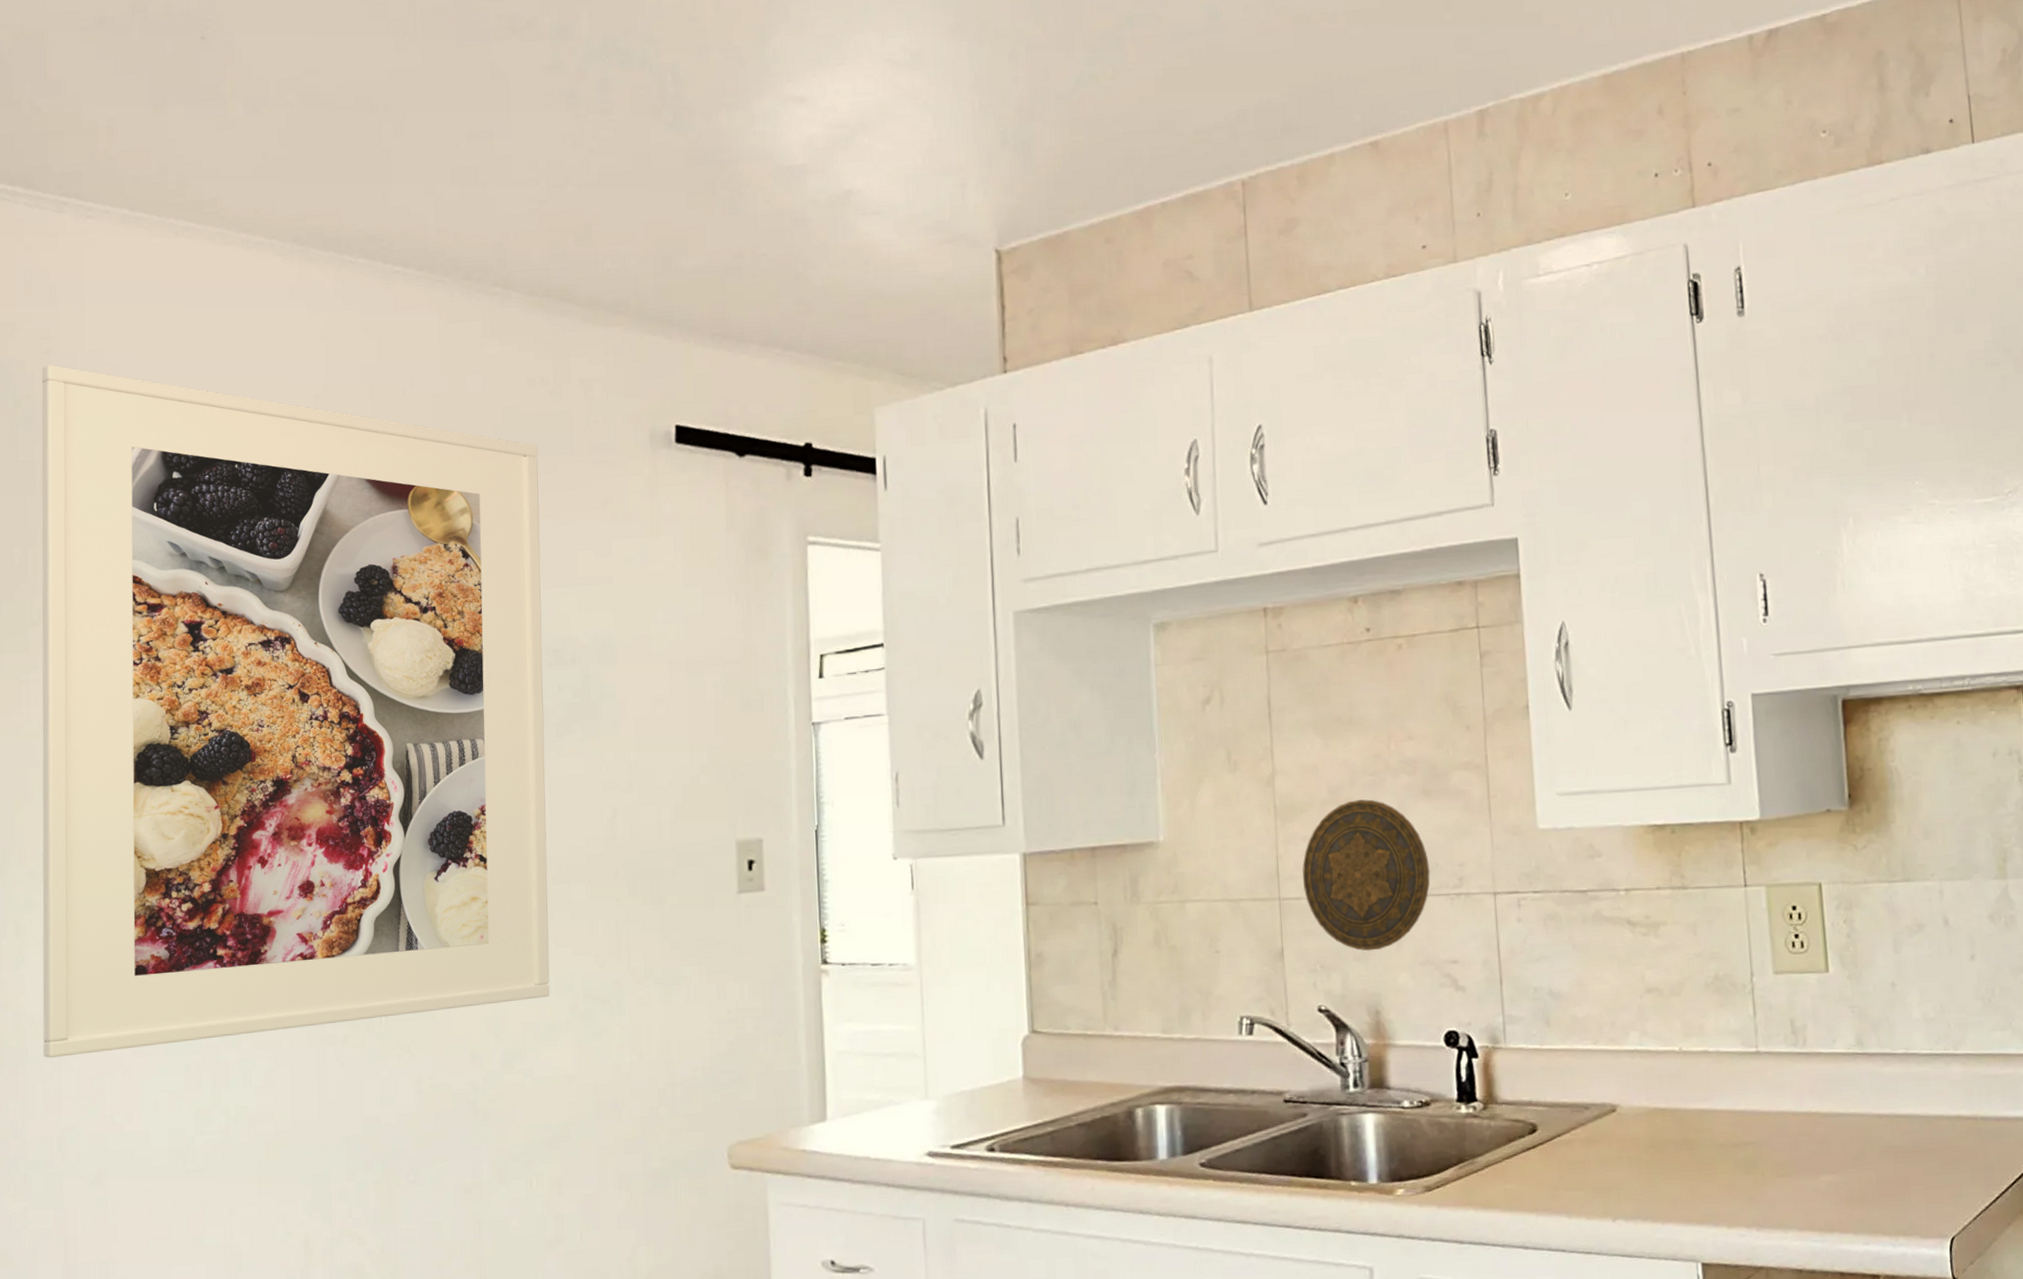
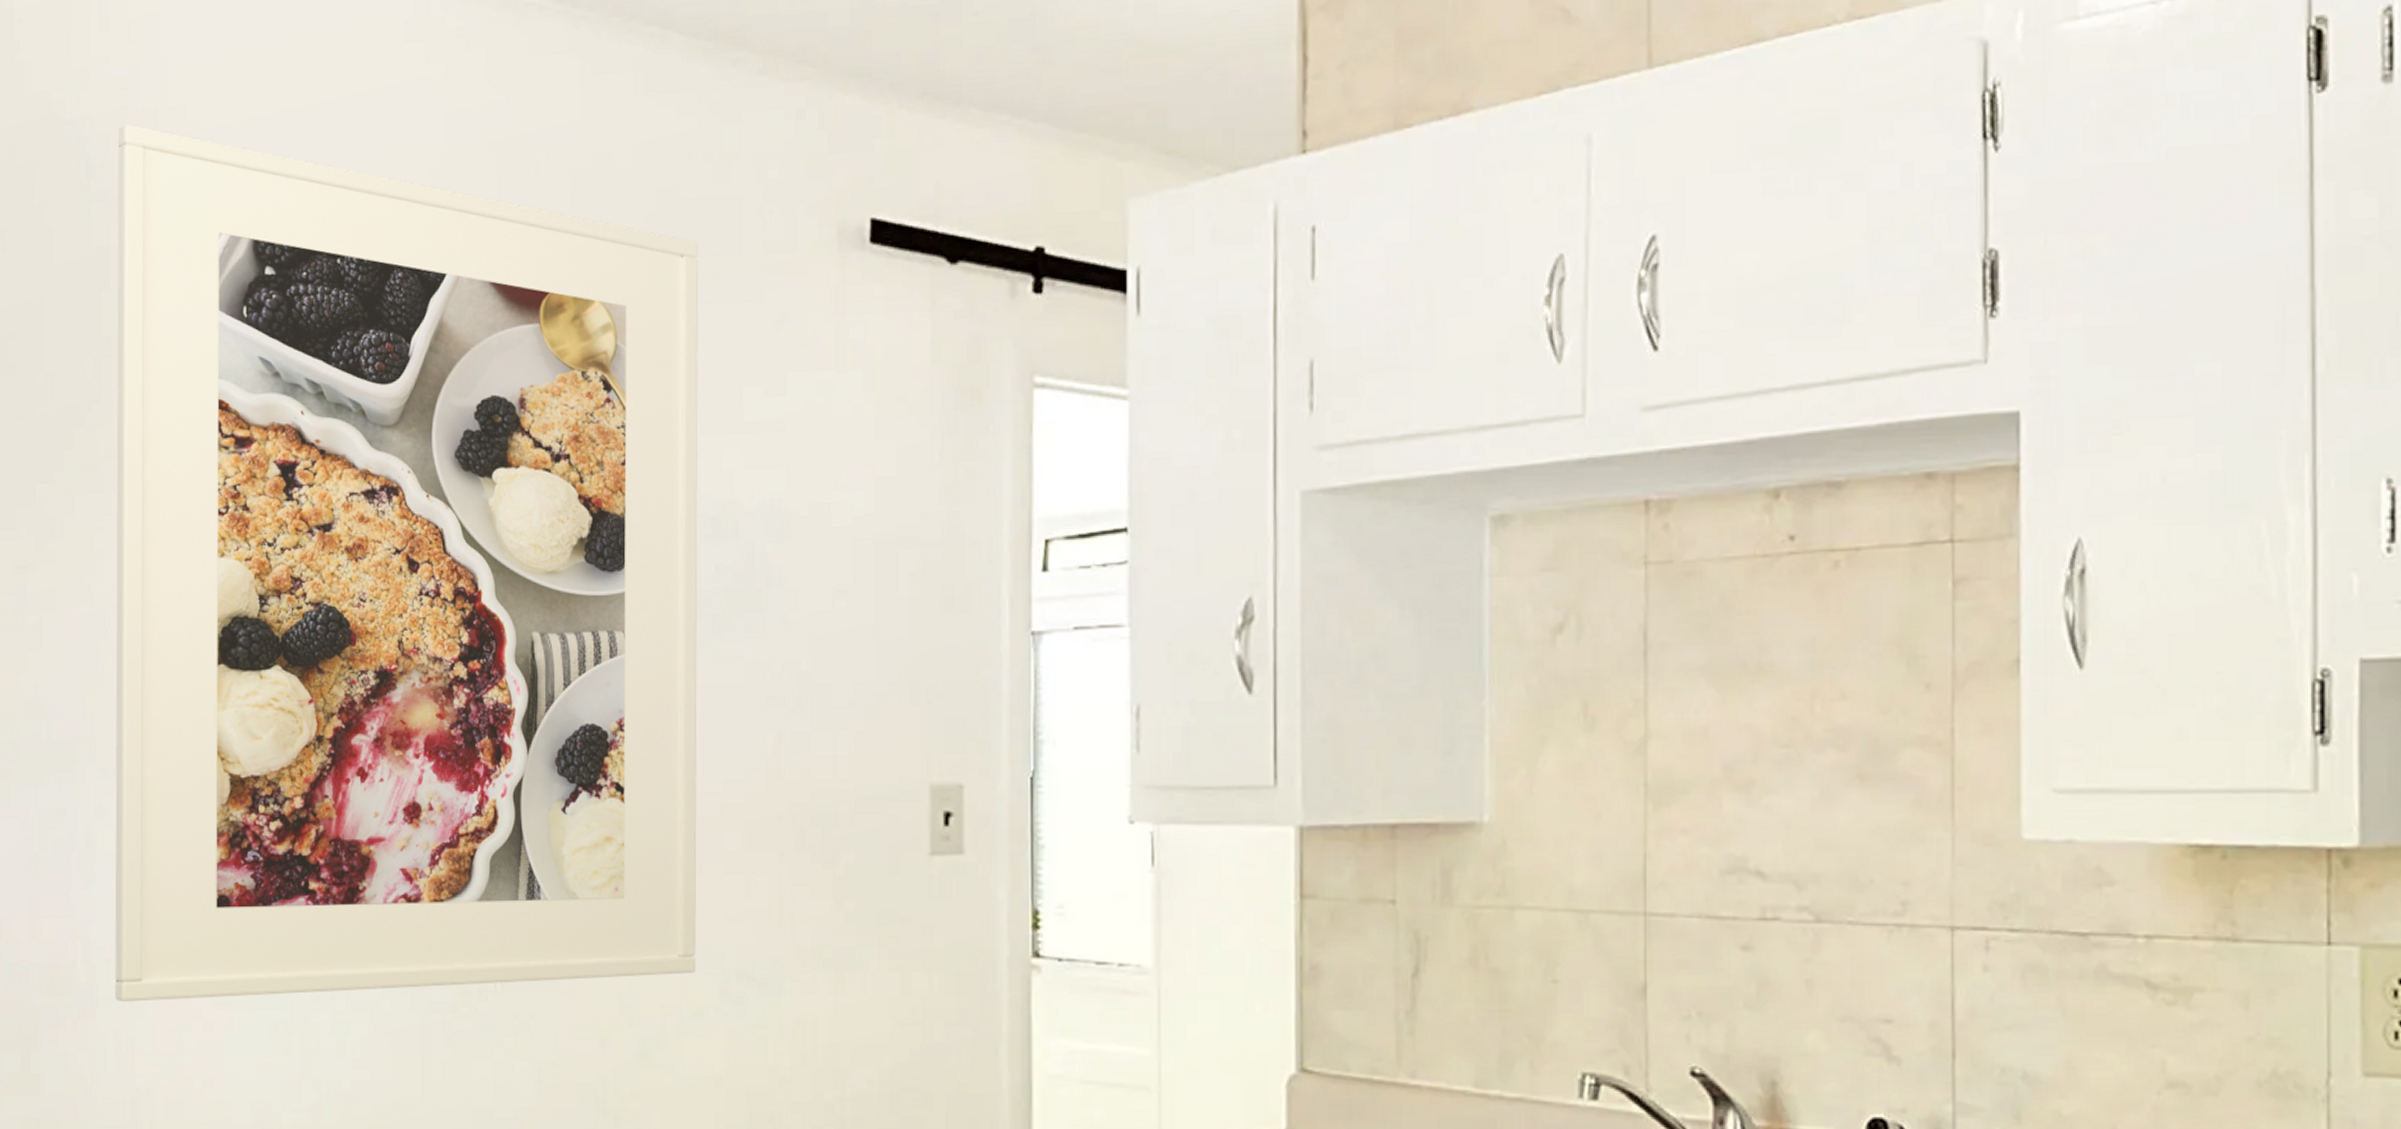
decorative plate: present [1302,799,1431,951] -> none [1678,781,1862,997]

